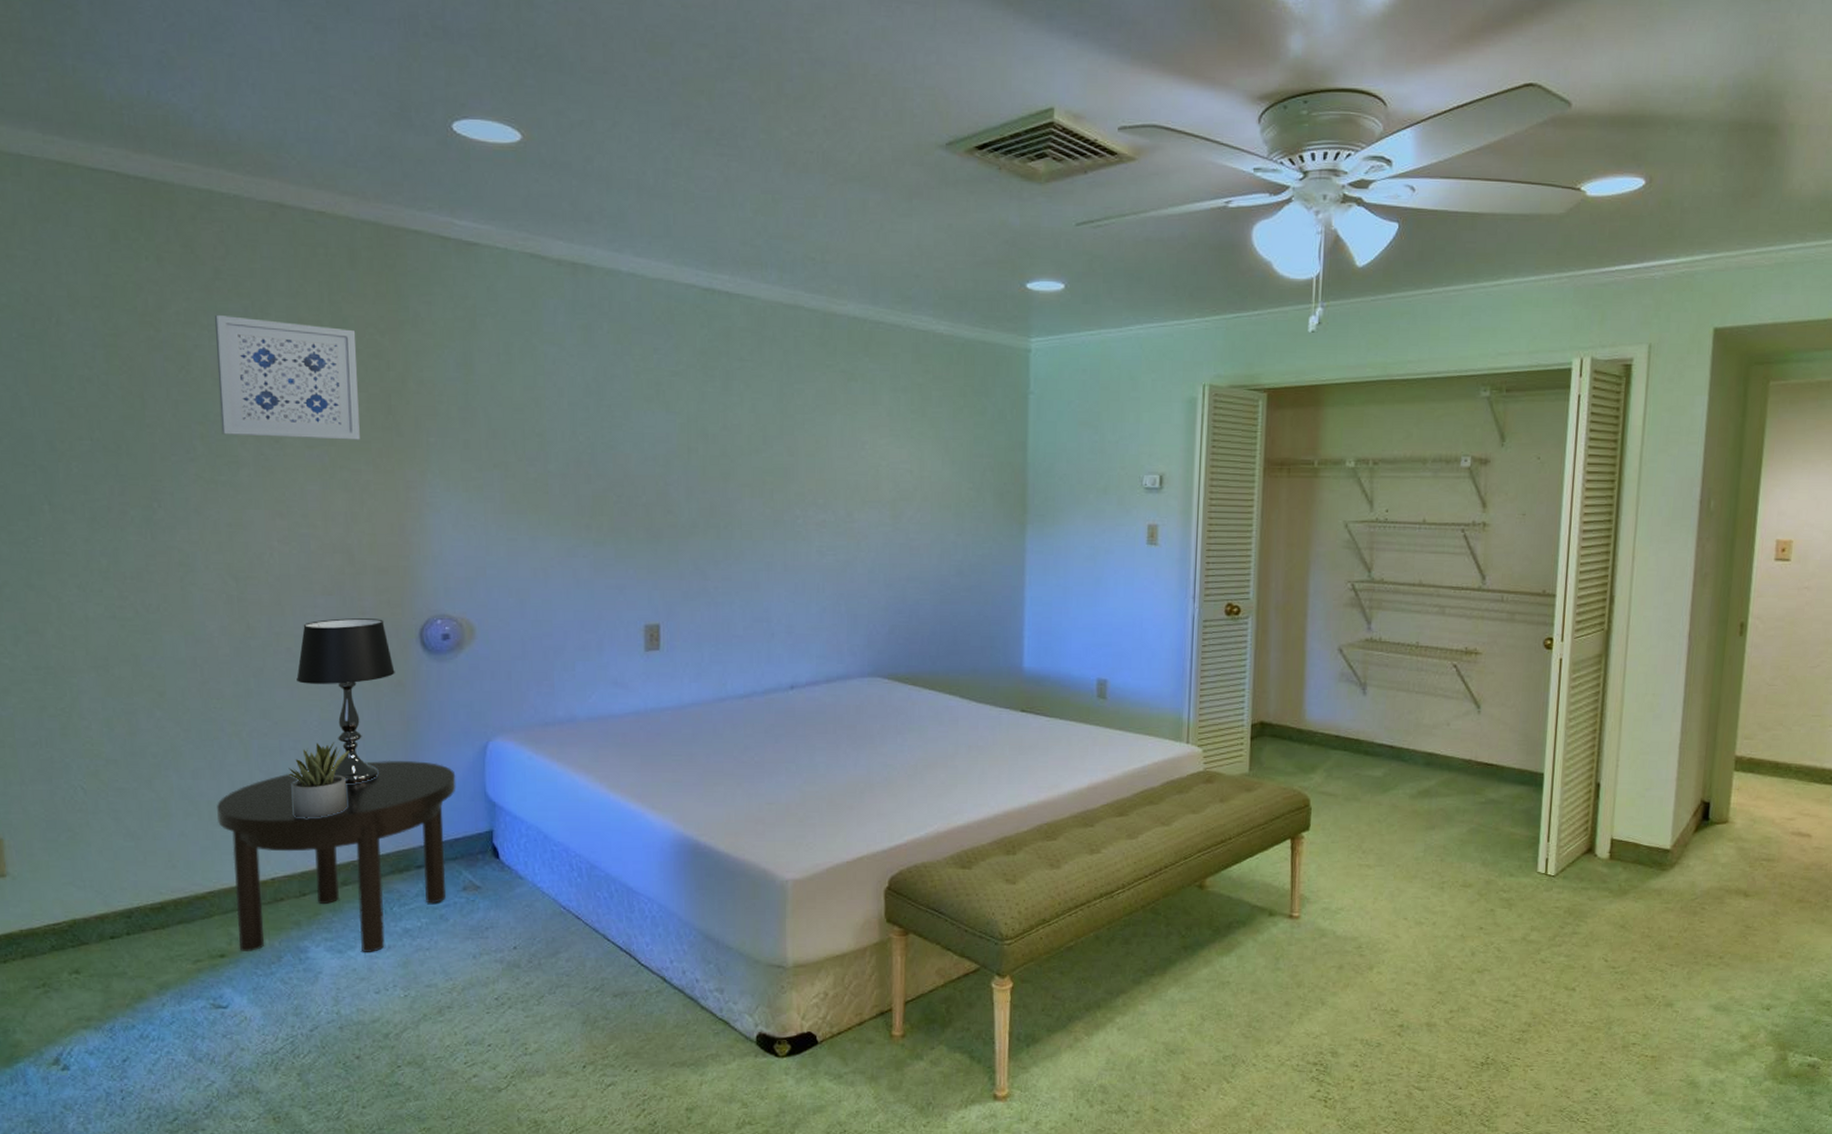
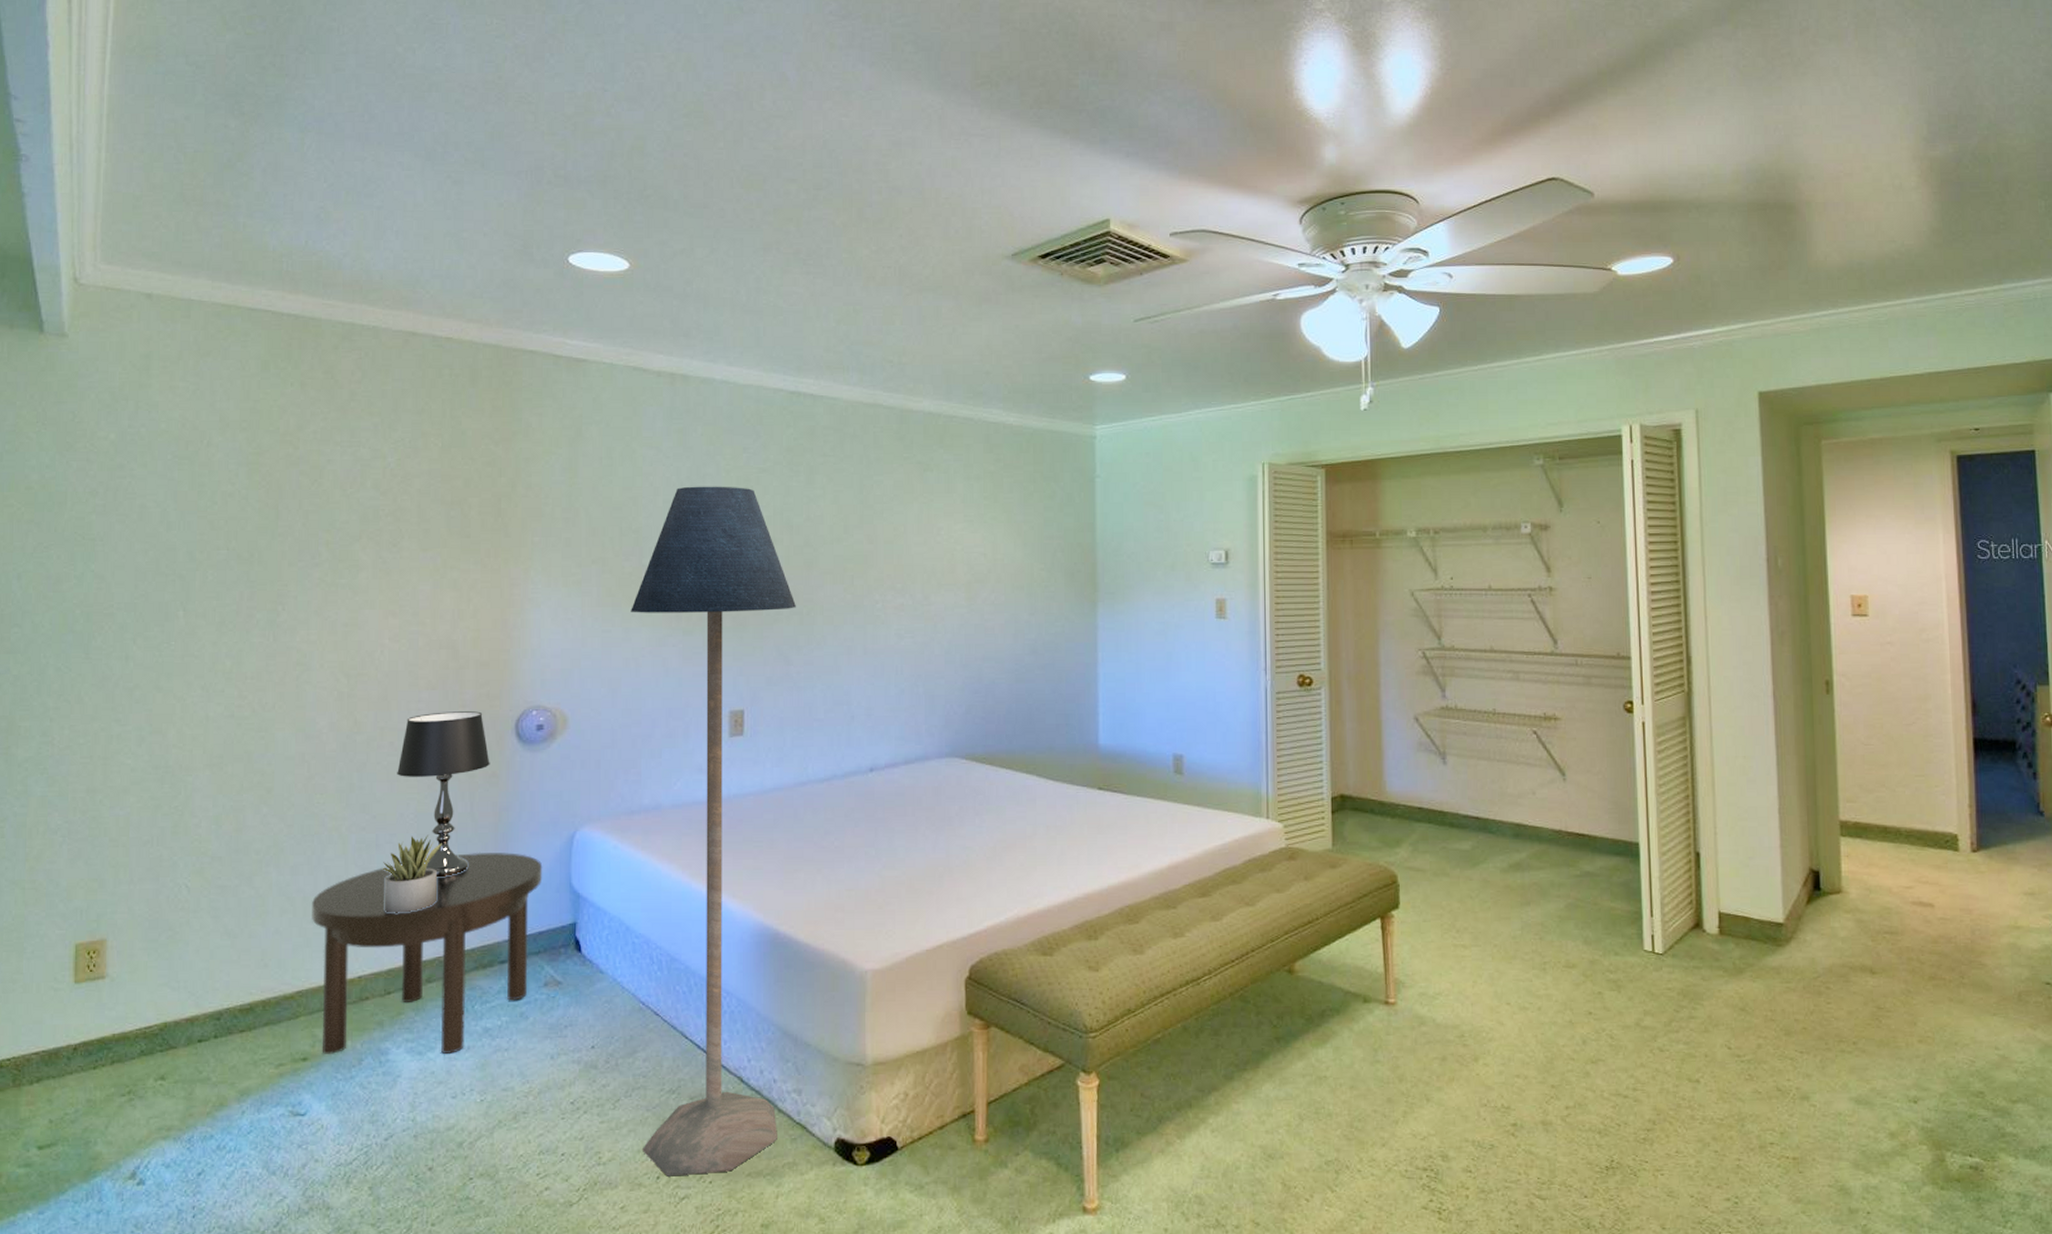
wall art: present [215,314,360,440] -> none [345,432,473,542]
floor lamp: none [537,388,713,1066] -> present [631,486,796,1177]

